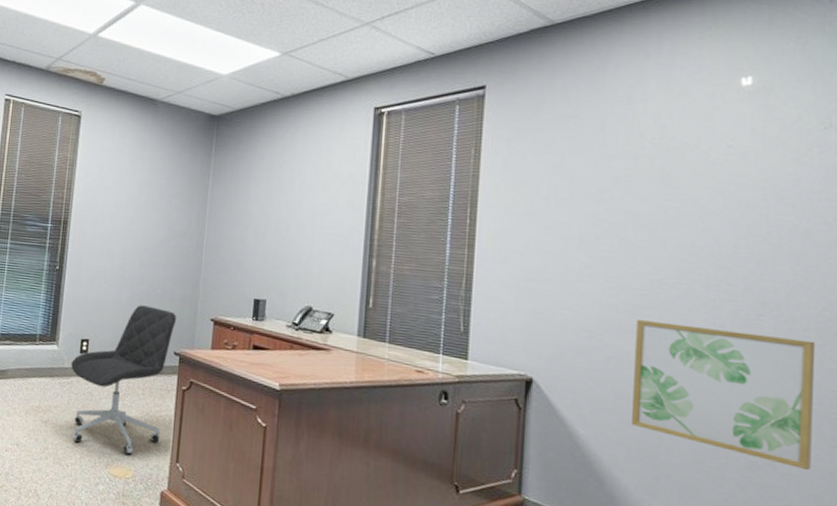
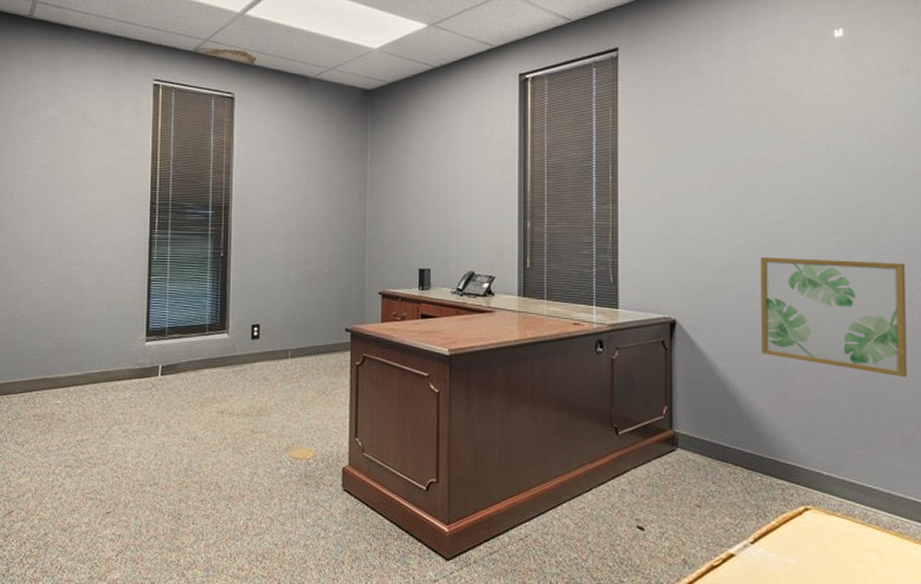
office chair: present [71,305,176,455] -> none [243,285,345,435]

